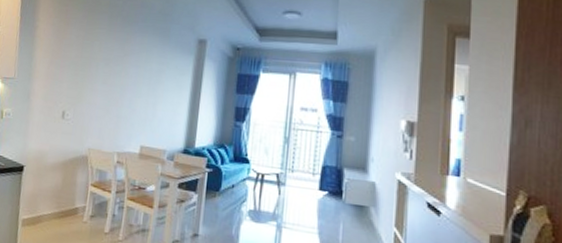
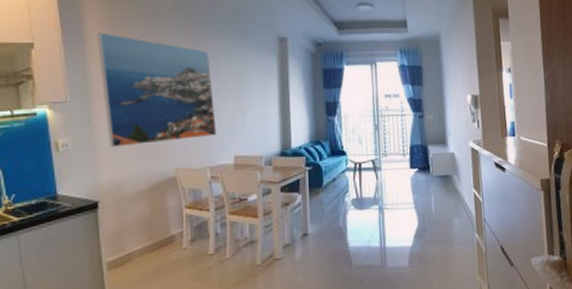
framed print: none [40,23,133,125] -> present [97,32,217,147]

